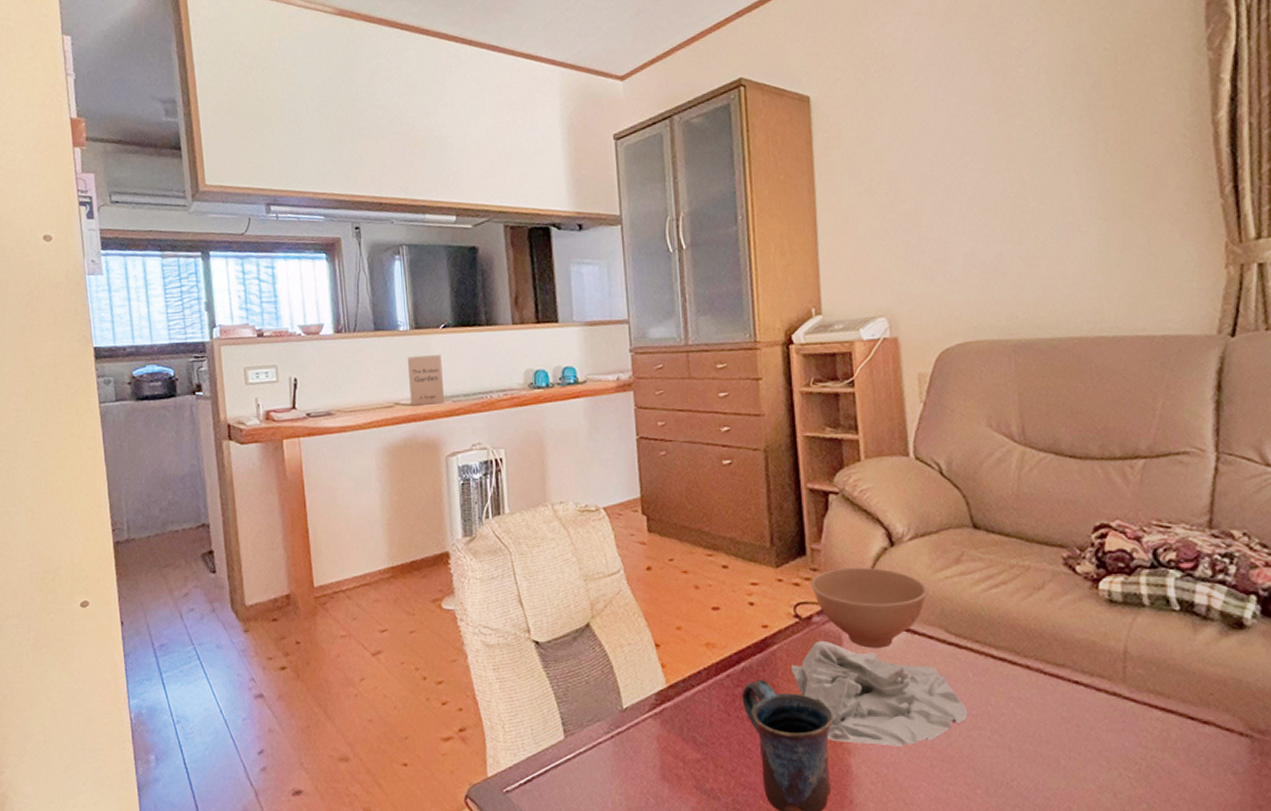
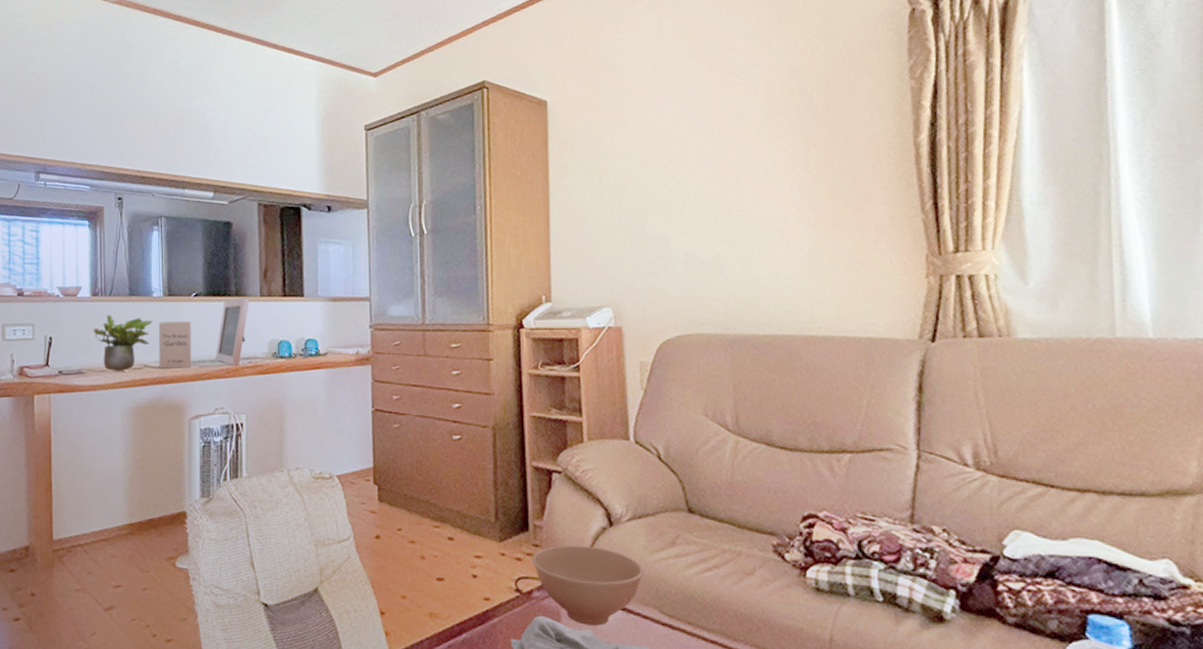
potted plant: none [339,352,400,411] -> present [93,315,152,371]
picture frame: none [468,326,501,399] -> present [214,297,249,366]

